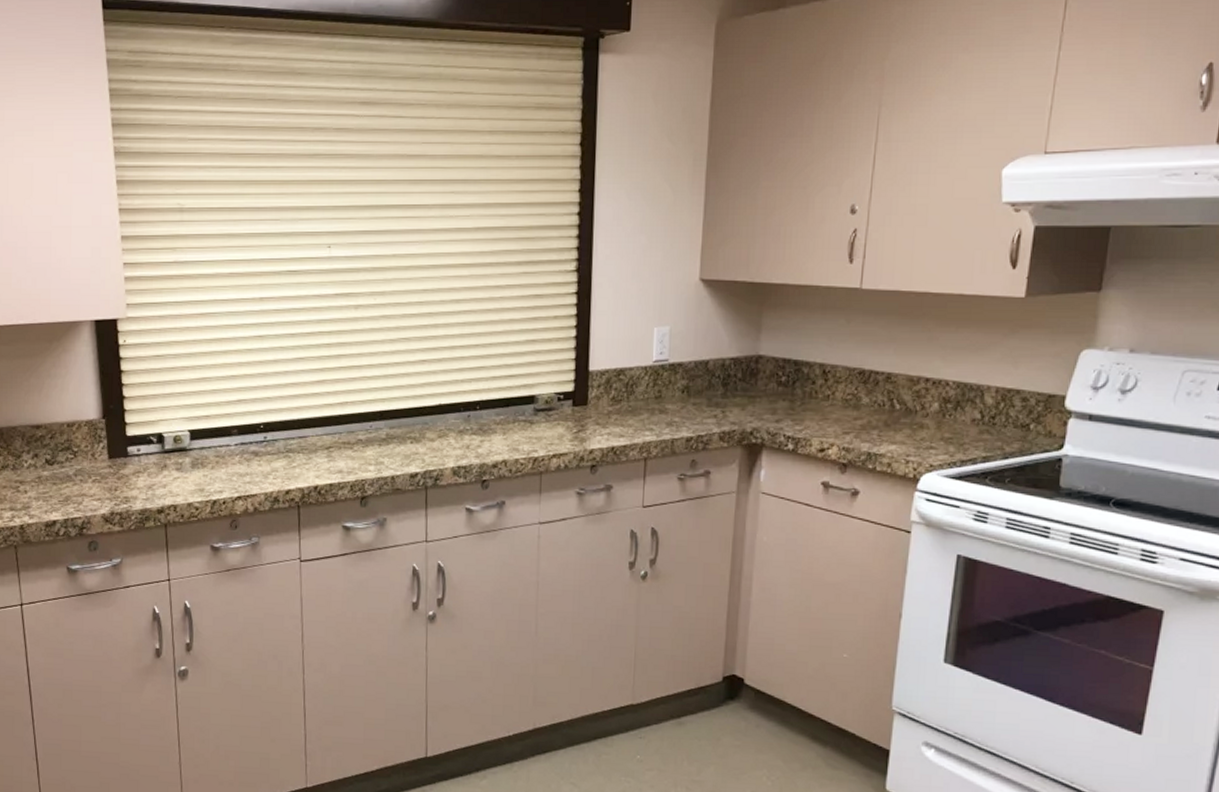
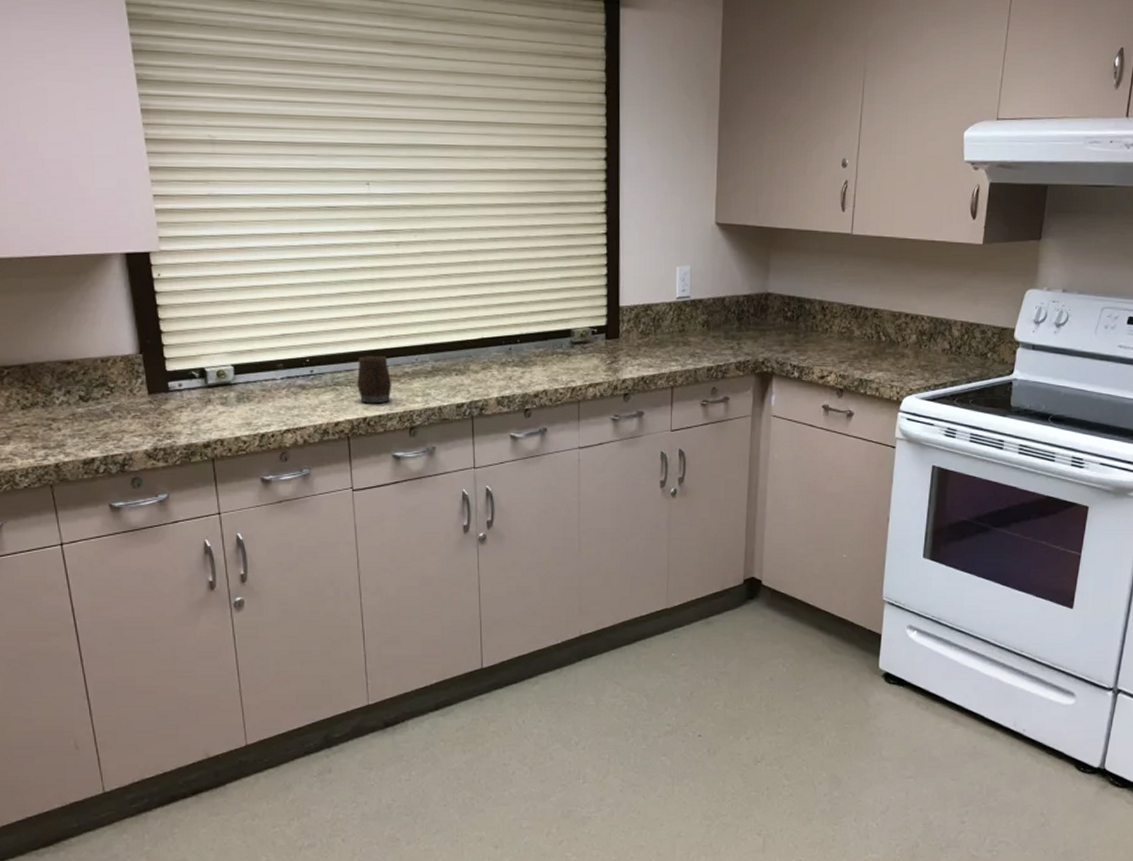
mug: none [310,422,345,472] -> present [357,356,392,404]

